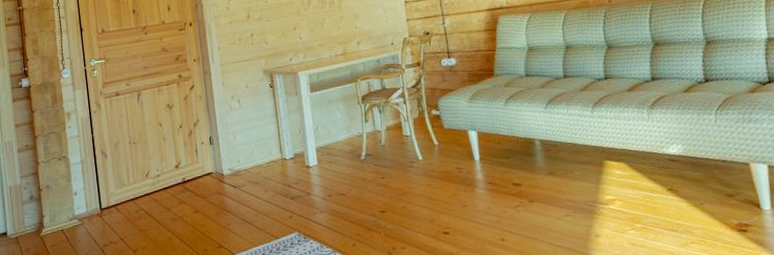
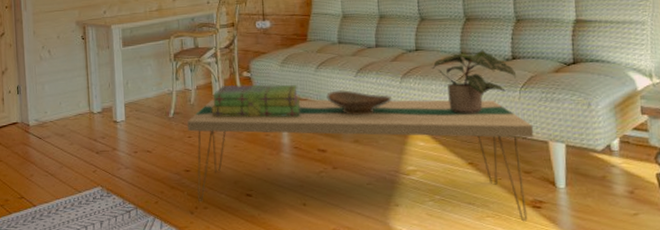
coffee table: none [379,124,734,246] -> present [187,99,534,222]
stack of books: none [402,120,493,156] -> present [211,84,301,117]
decorative bowl: none [517,122,584,147] -> present [326,90,392,115]
potted plant: none [623,74,711,141] -> present [432,50,517,115]

